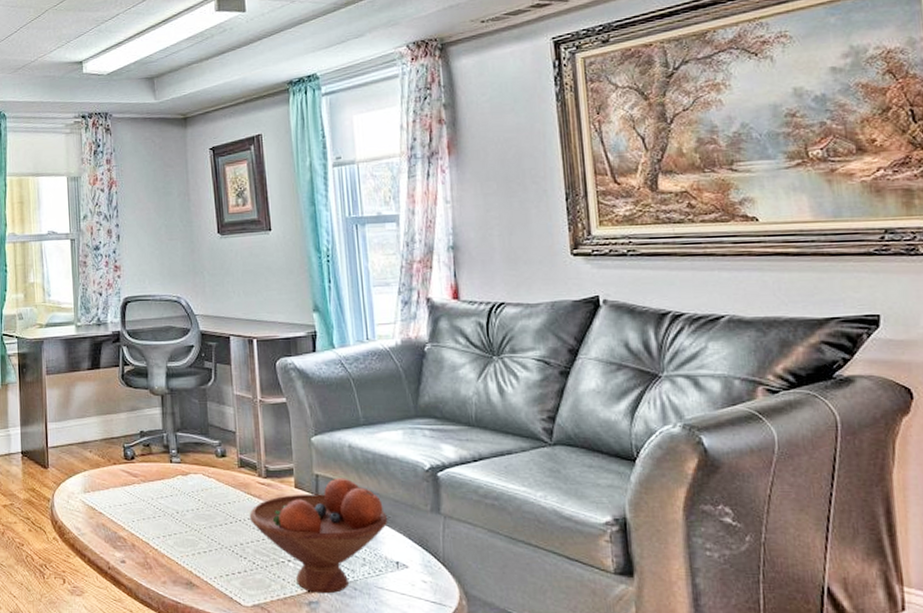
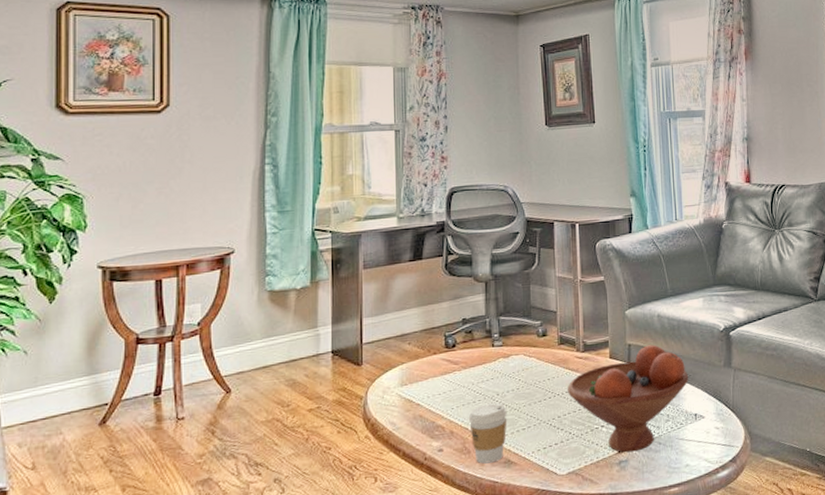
coffee cup: none [148,521,188,582] -> present [468,403,507,464]

